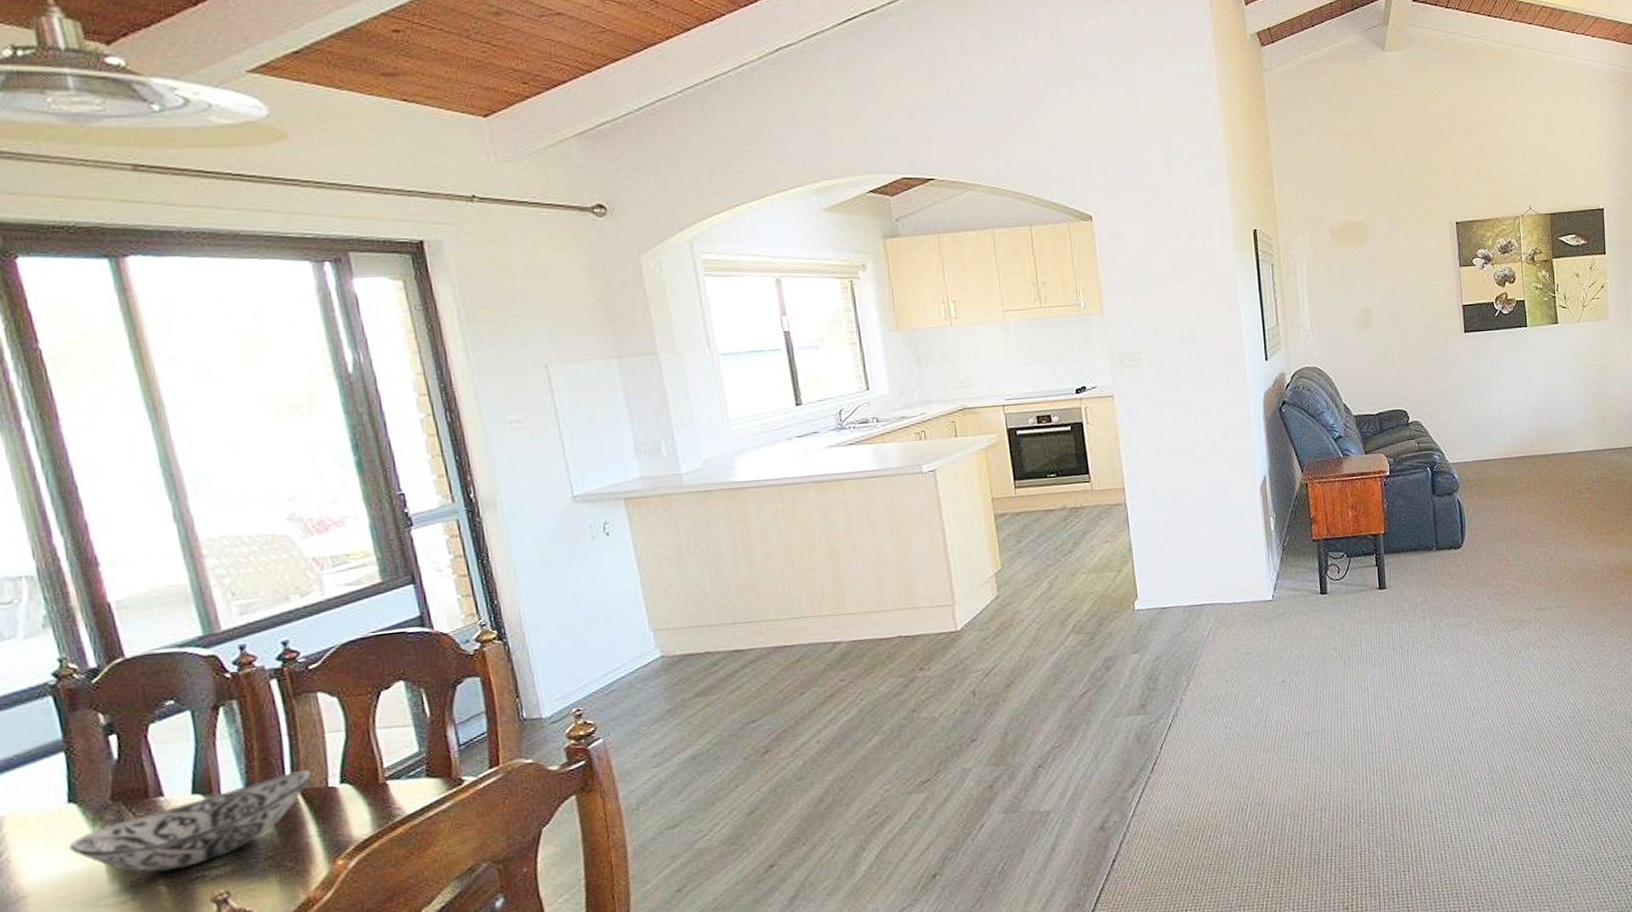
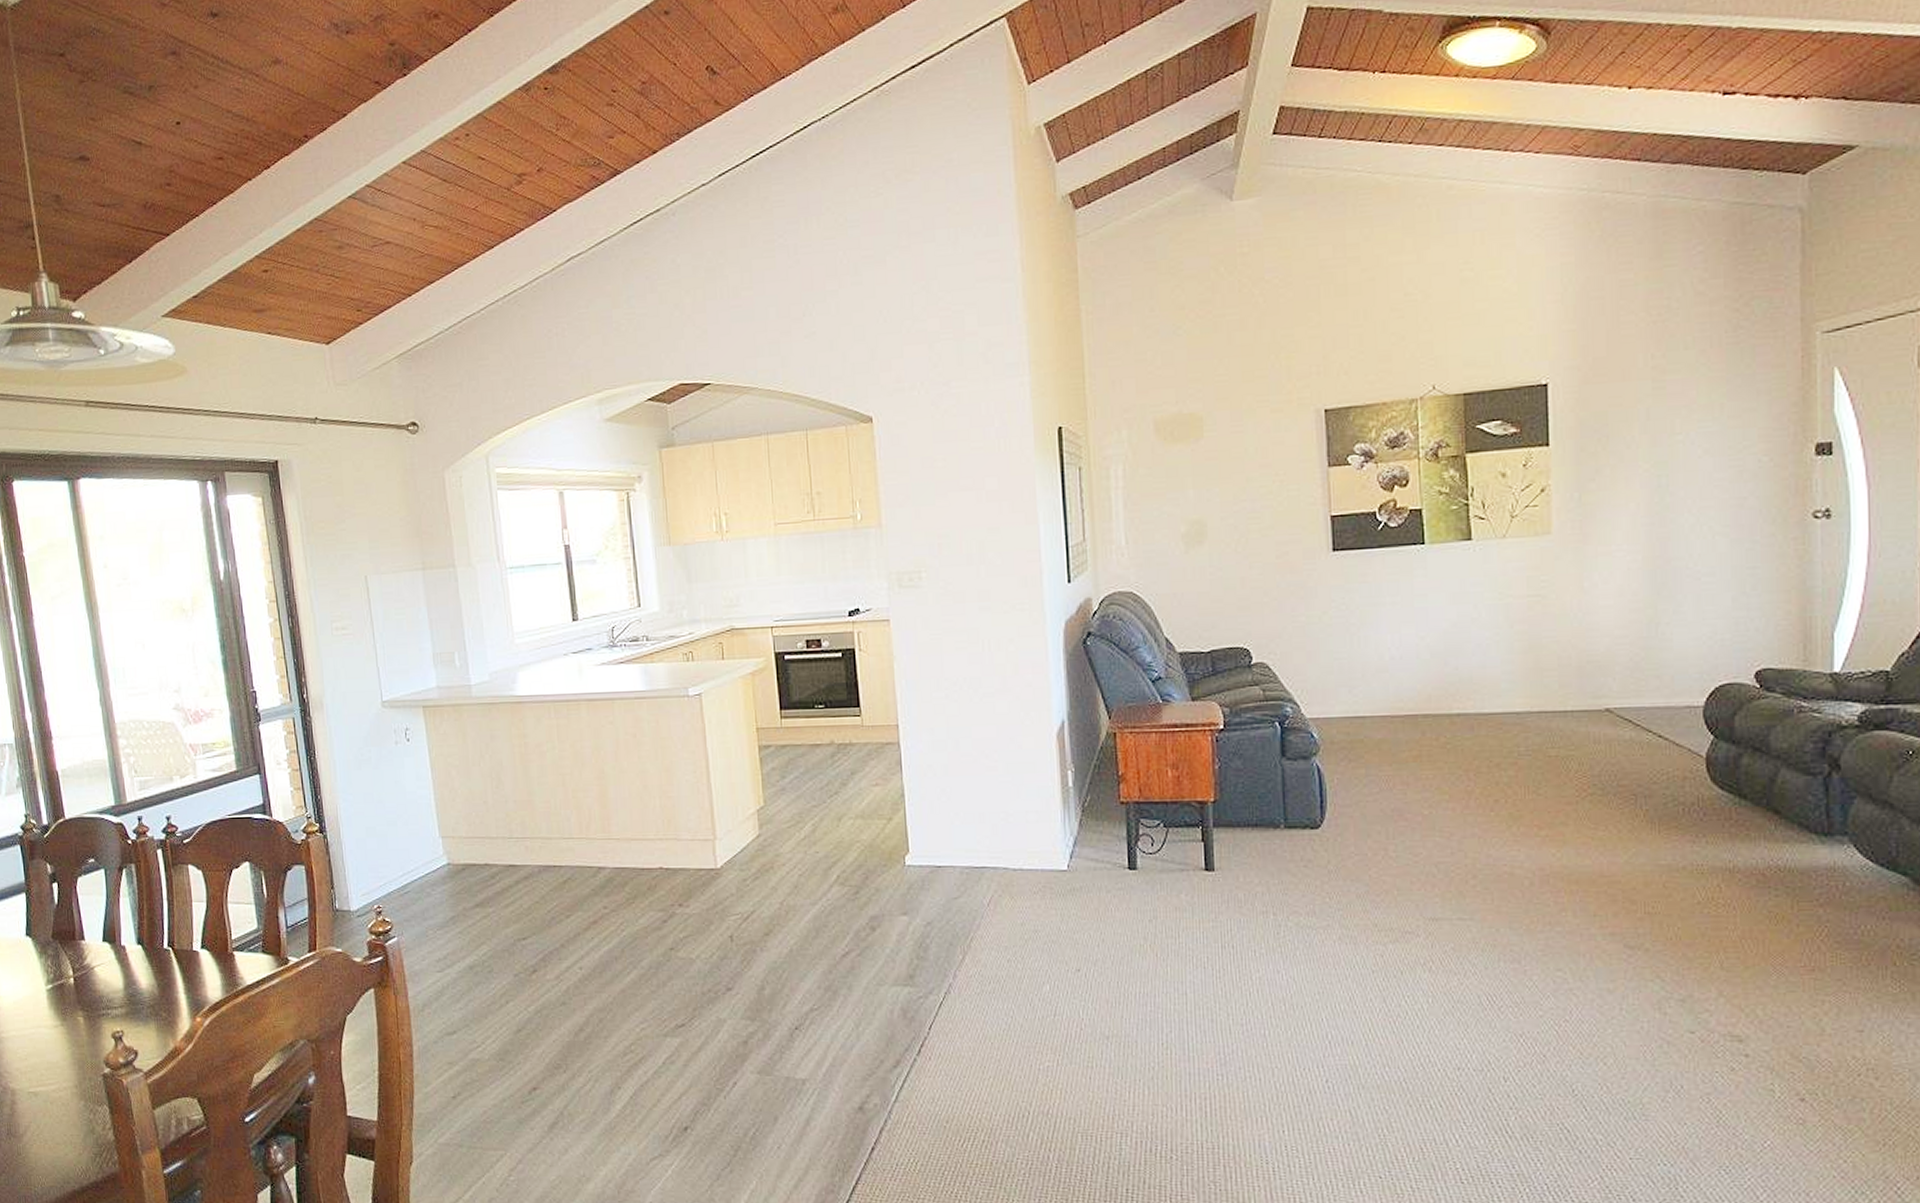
decorative bowl: present [69,770,312,872] -> none [25,933,182,1005]

